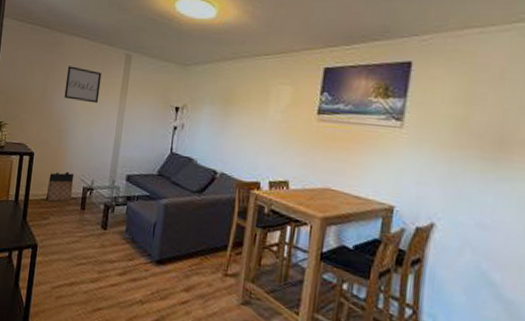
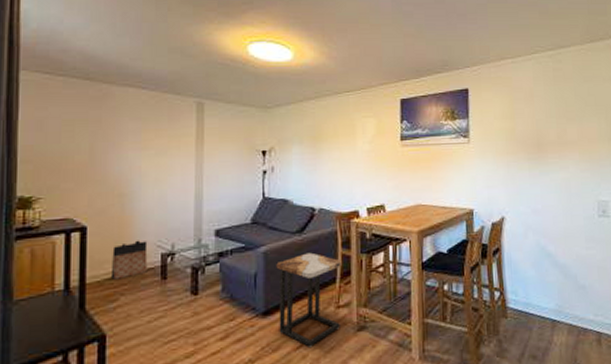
wall art: present [64,66,102,104] -> none [122,120,169,159]
side table: none [168,214,236,306] -> present [276,252,342,347]

